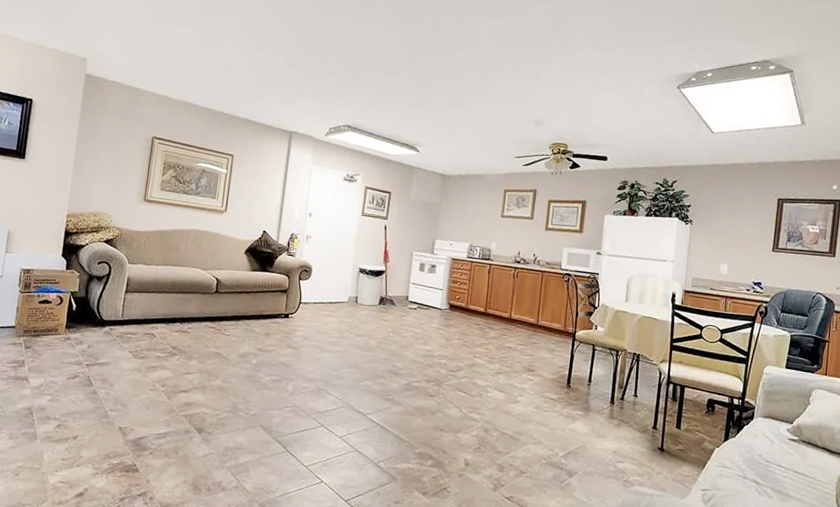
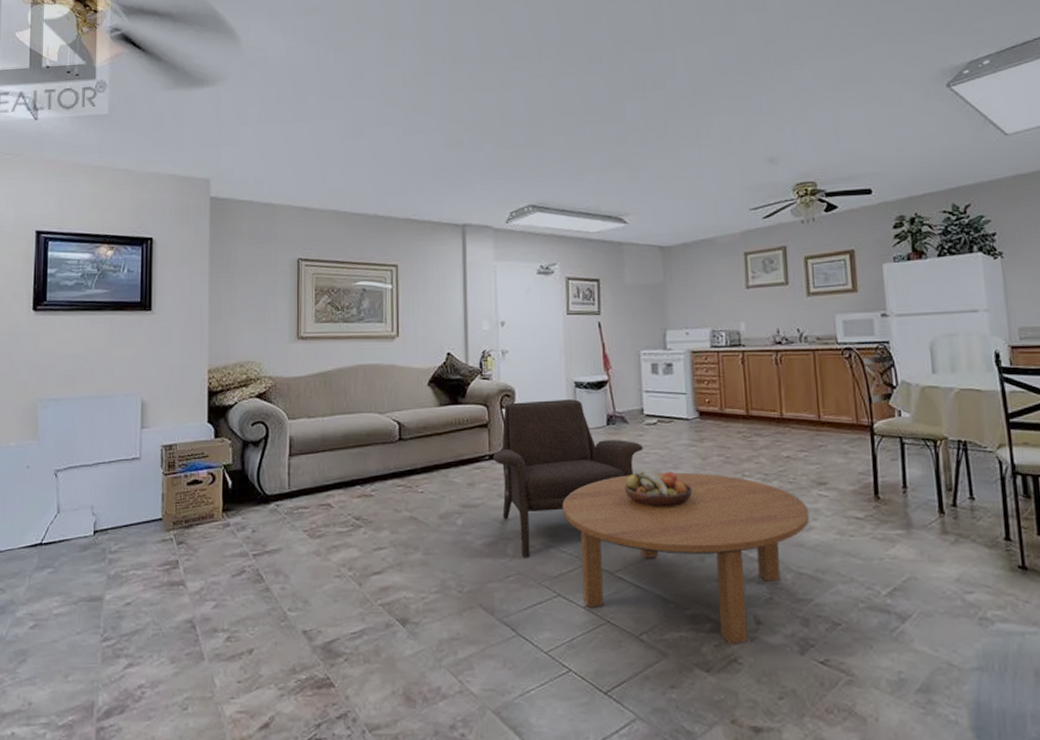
armchair: none [287,276,404,395] -> present [493,399,644,558]
coffee table: none [334,344,518,478] -> present [562,472,810,645]
fruit bowl: none [384,341,435,372] -> present [624,469,693,506]

